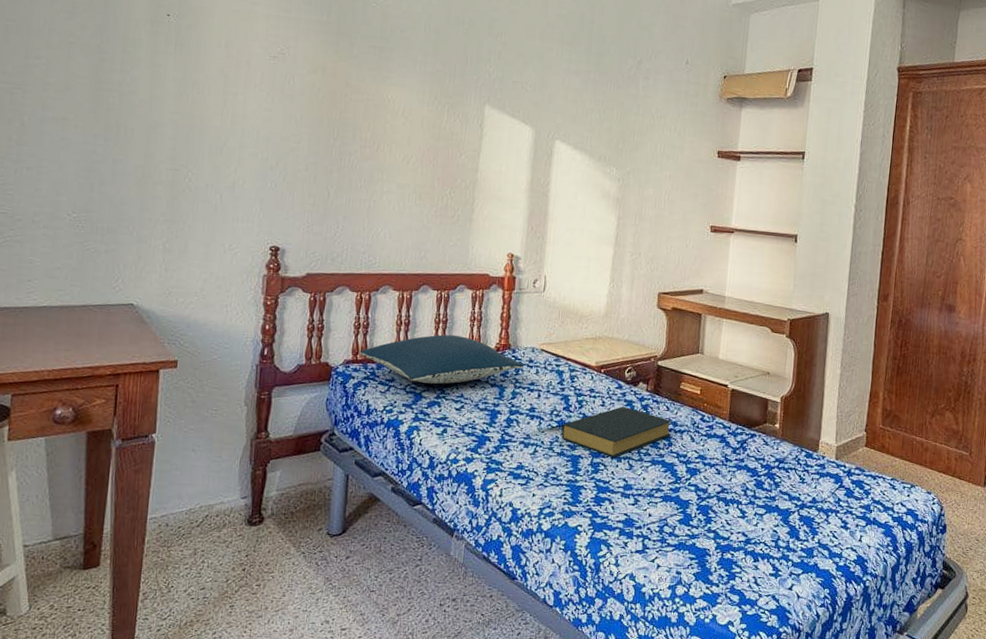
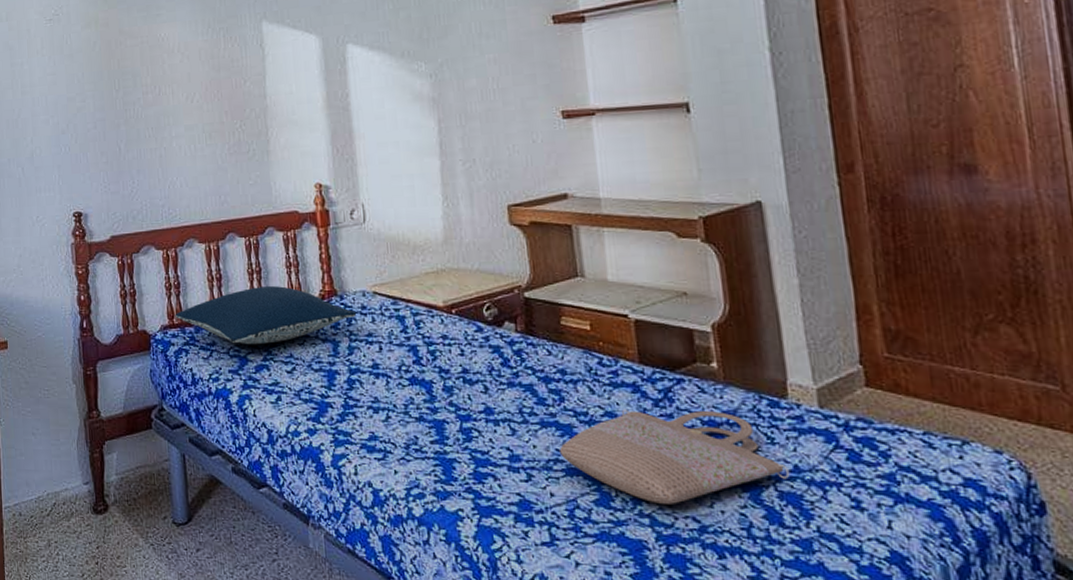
hardback book: present [561,406,672,458] -> none [415,353,562,421]
shopping bag: none [661,454,810,523] -> present [560,409,790,504]

